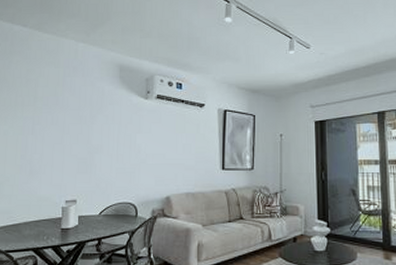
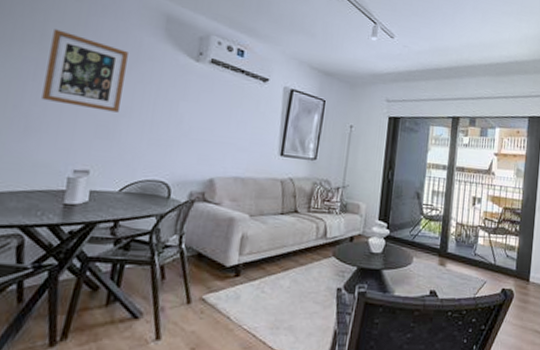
wall art: none [39,92,95,150] -> present [41,29,128,113]

